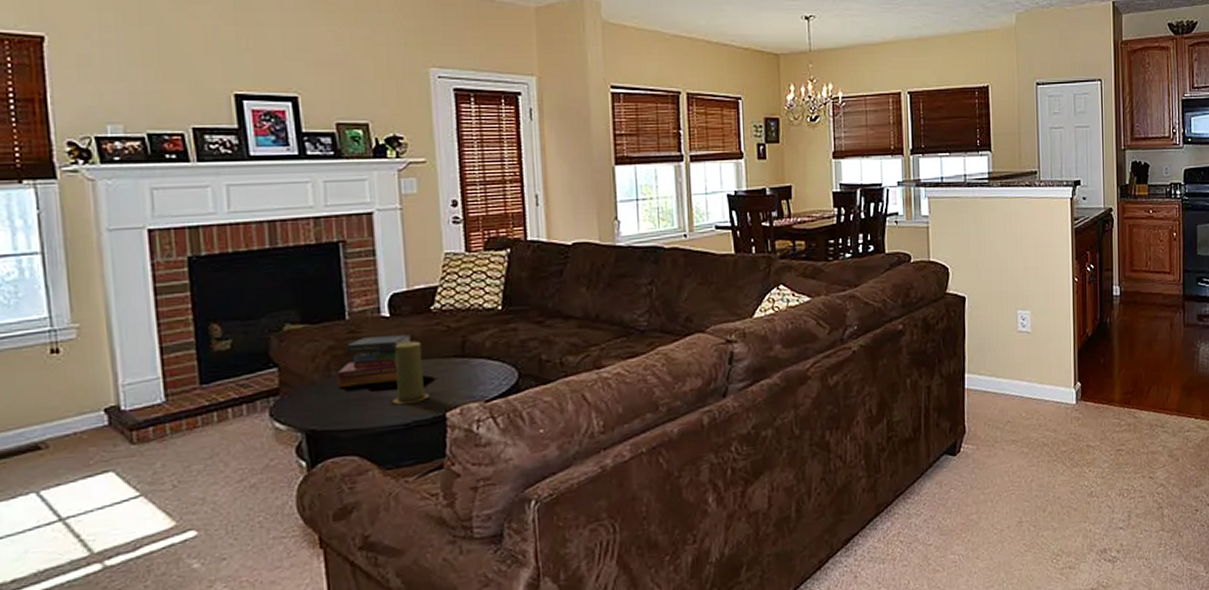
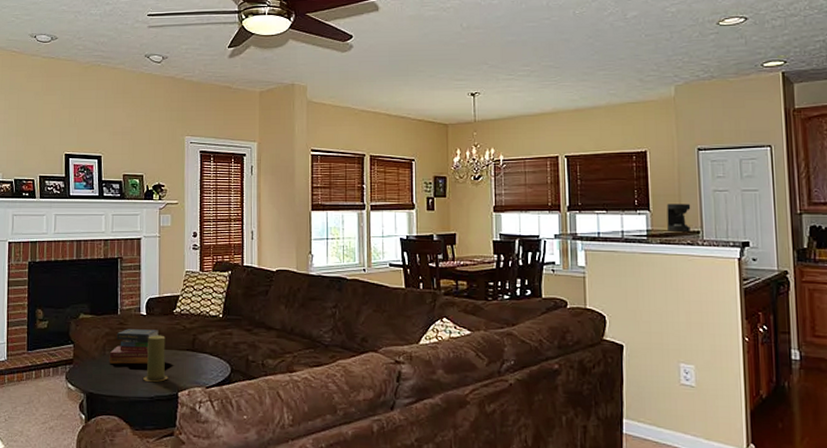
coffee maker: none [1007,142,1029,174] -> present [666,204,691,233]

